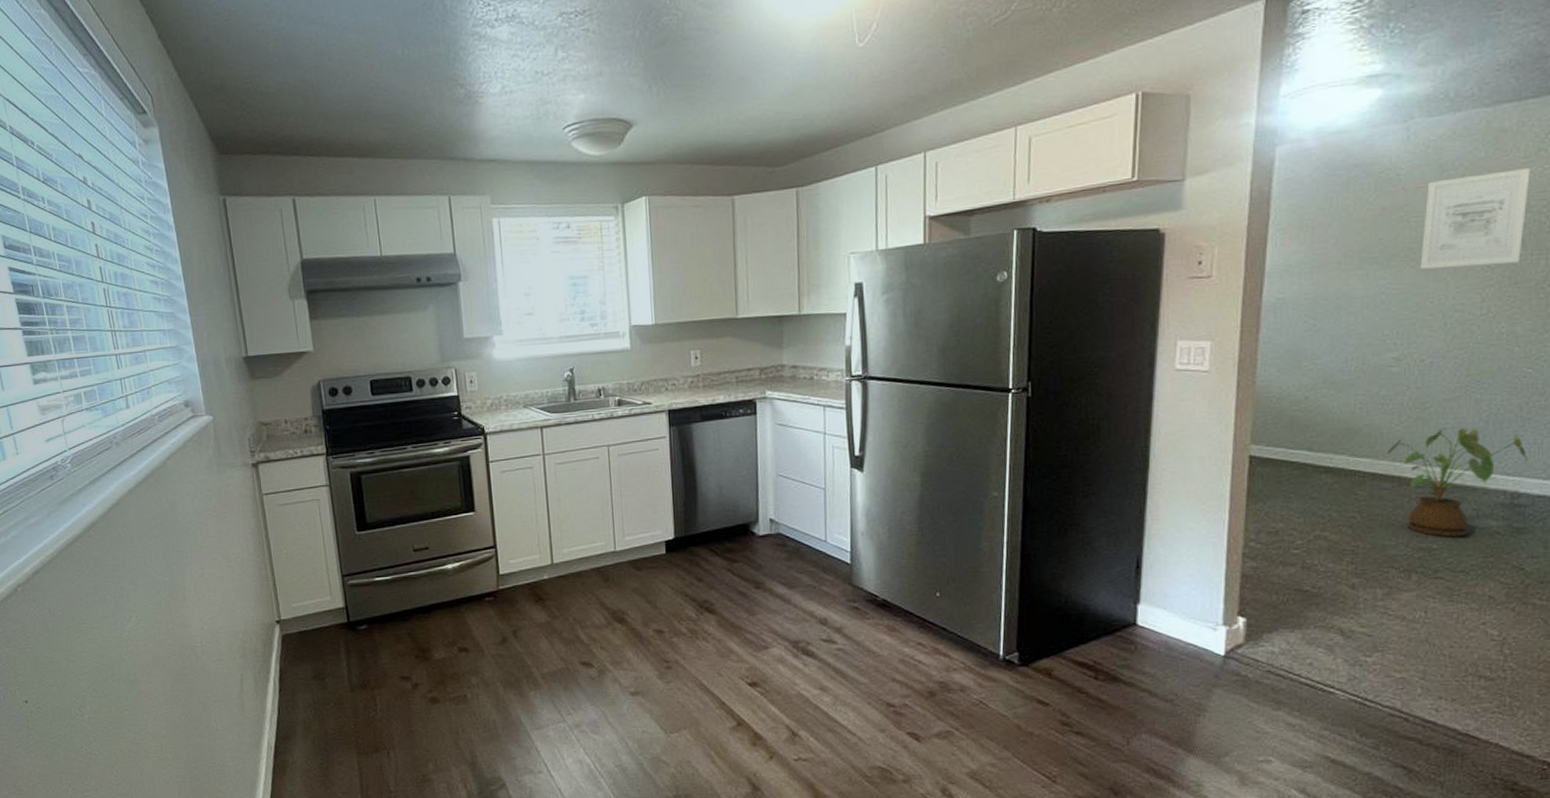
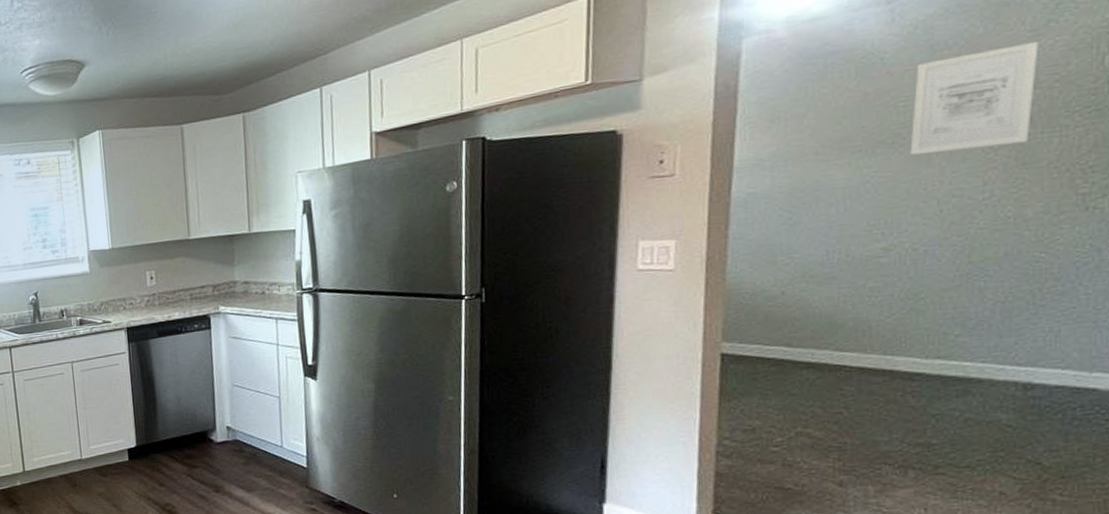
house plant: present [1387,428,1529,538] -> none [876,318,1044,432]

